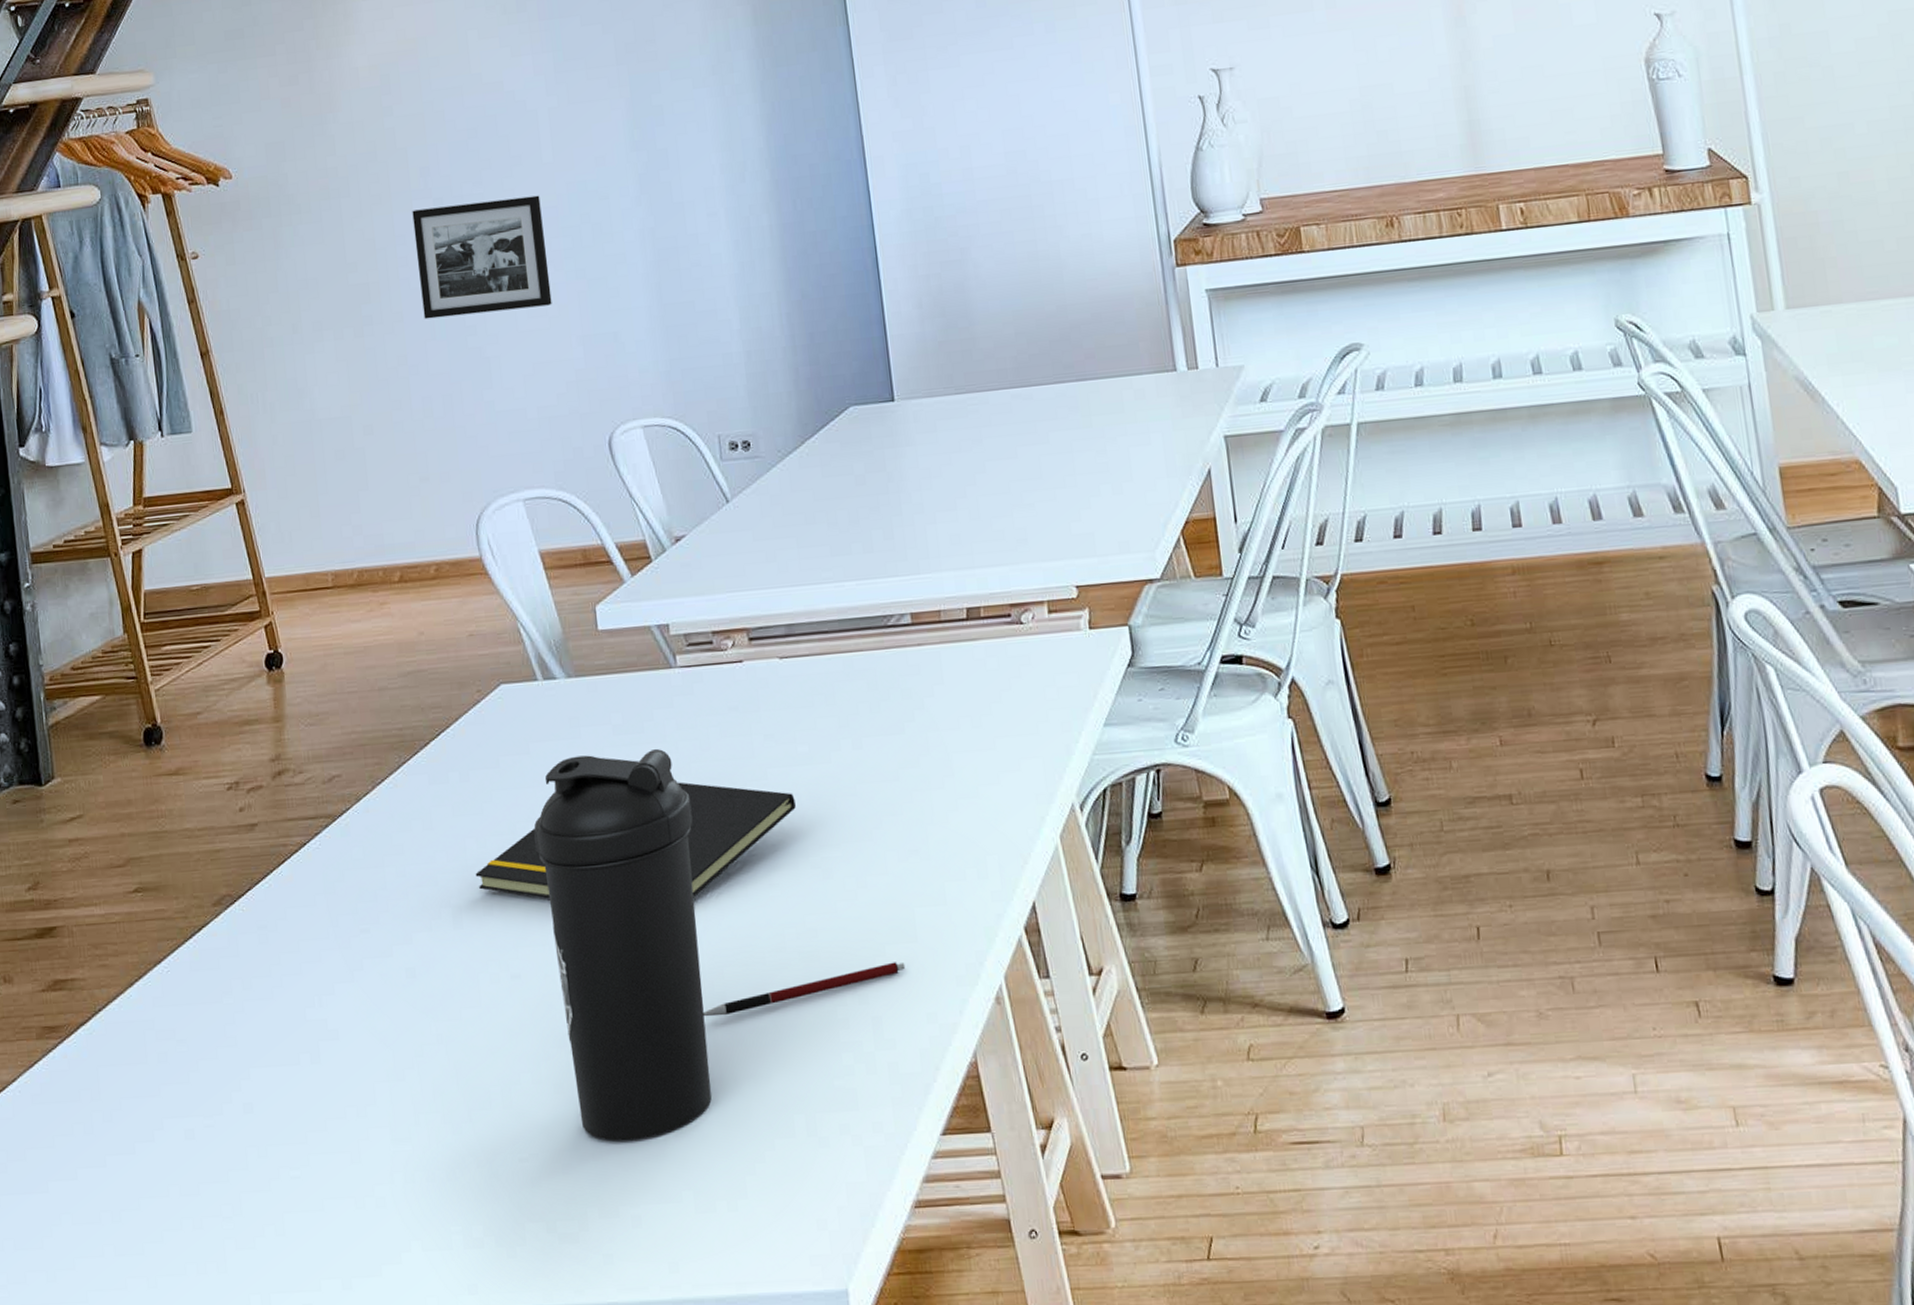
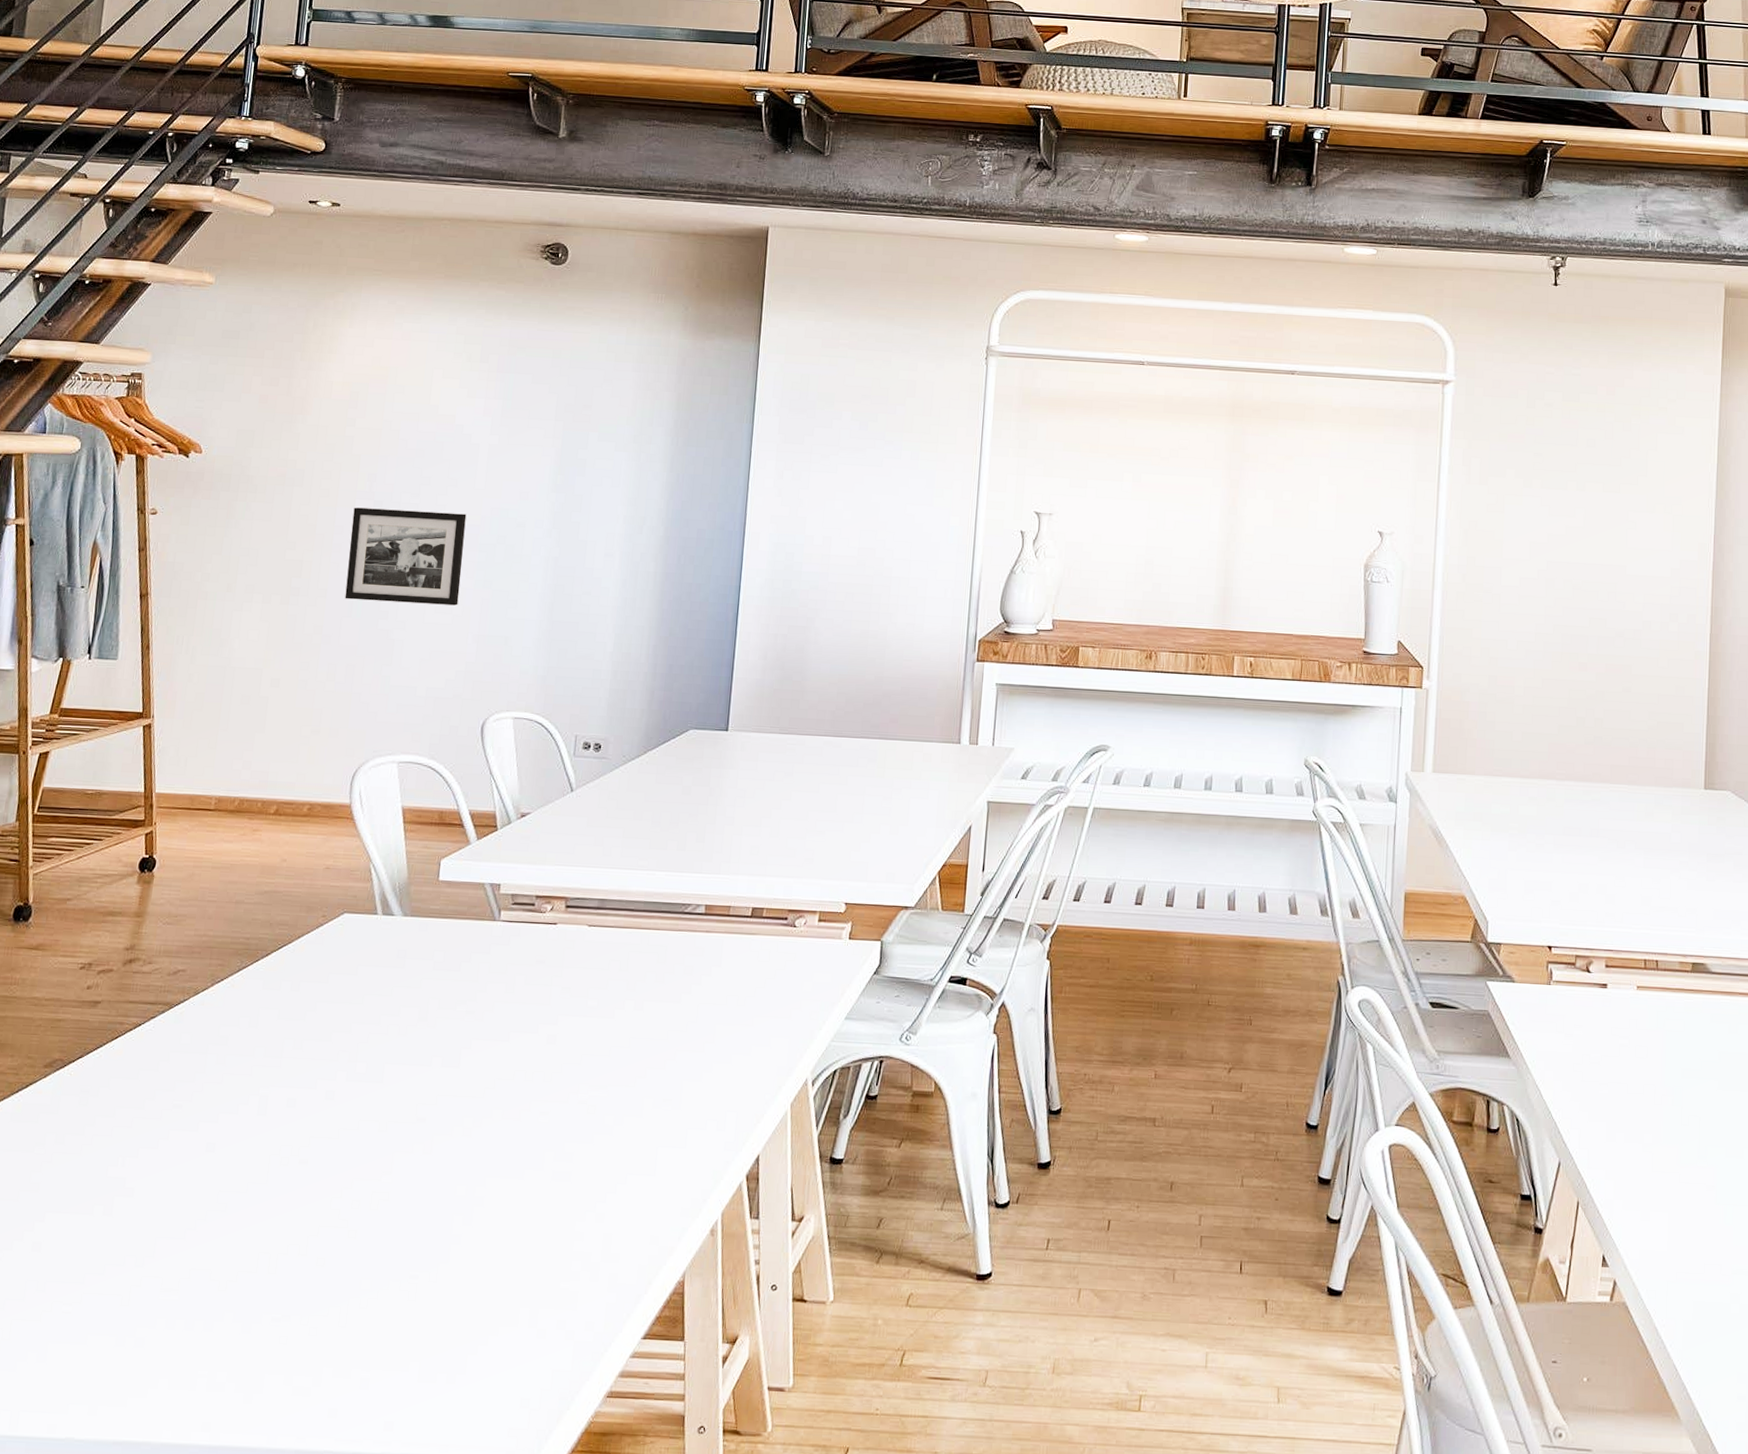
notepad: present [475,782,796,899] -> none [287,1016,577,1115]
water bottle: present [534,749,712,1142] -> none [334,982,488,1314]
pen: present [702,962,906,1017] -> none [460,1190,641,1218]

